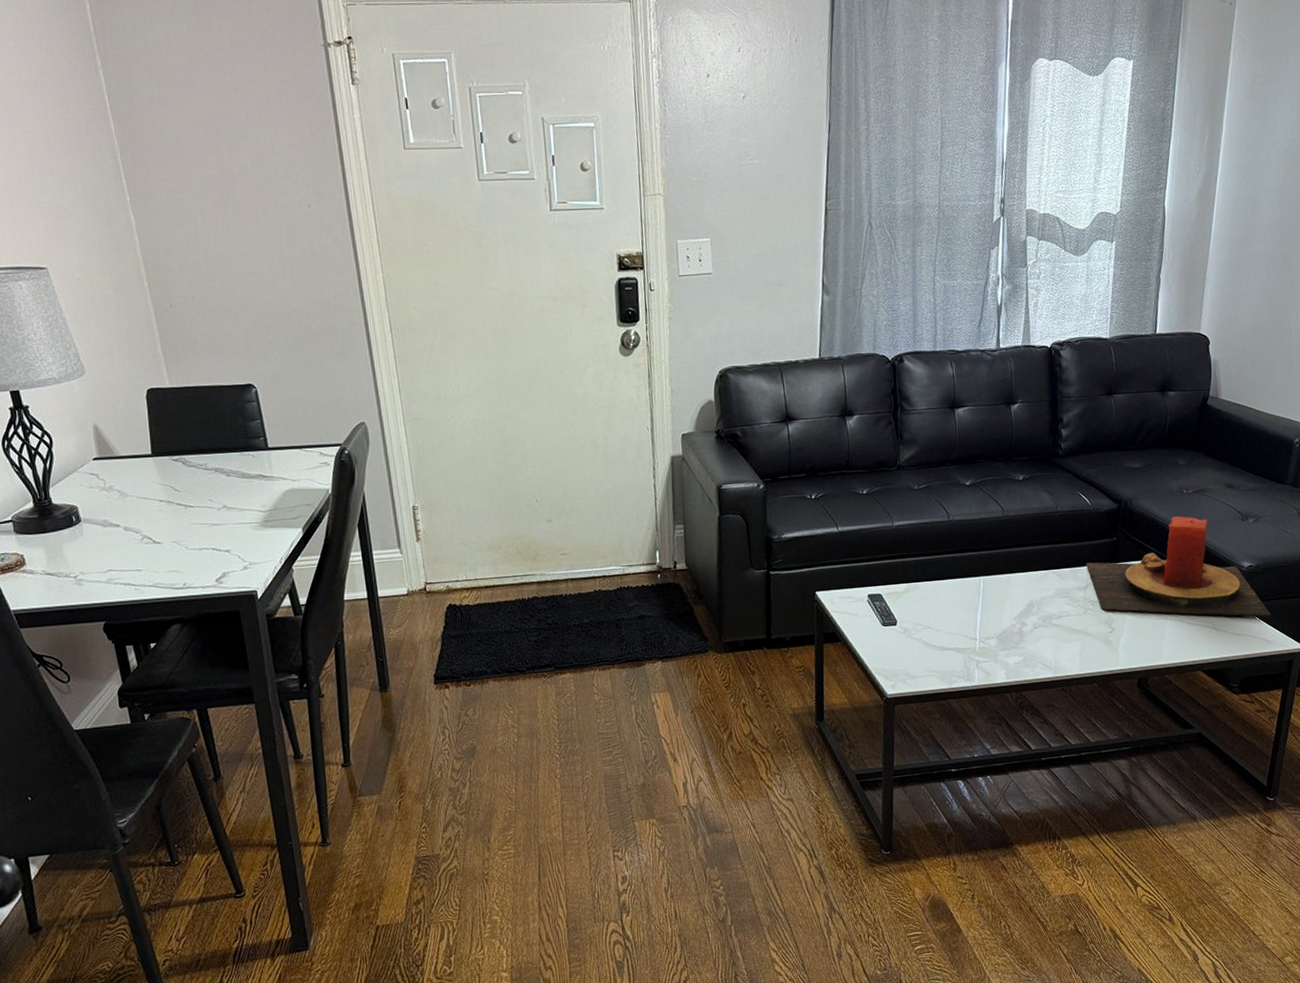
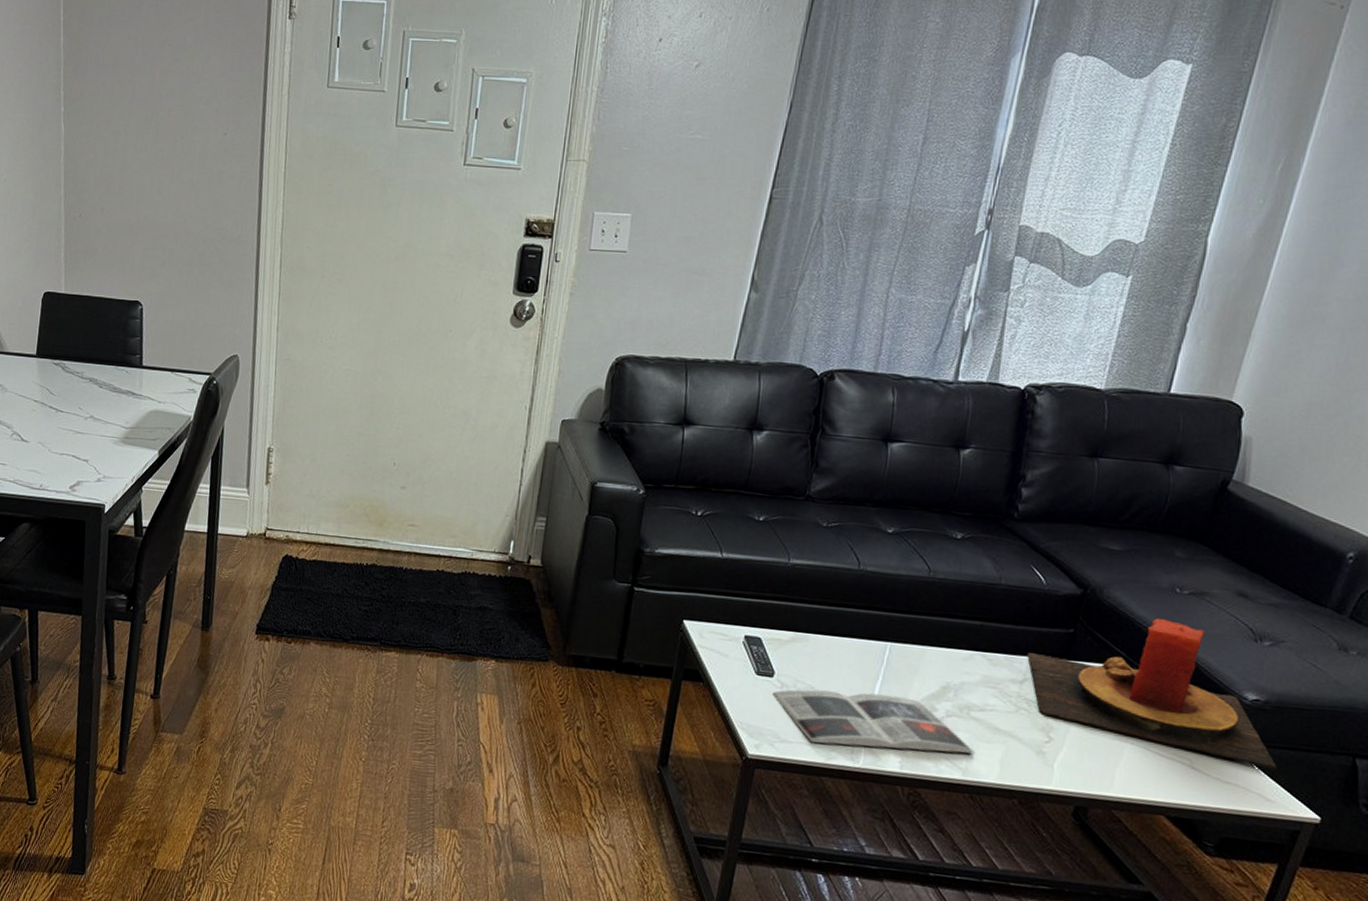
magazine: none [899,619,1060,674] -> present [773,689,975,754]

